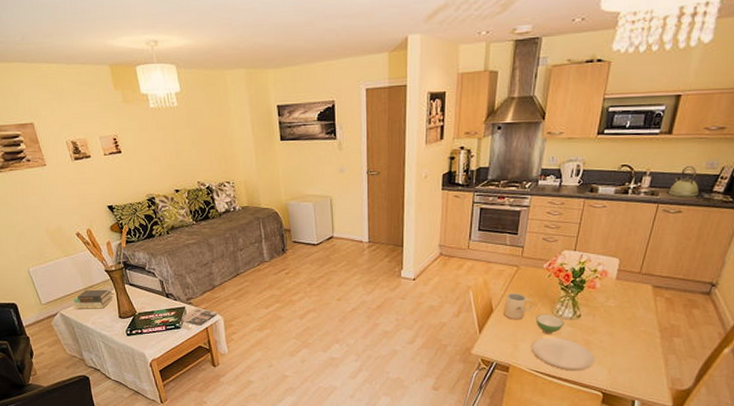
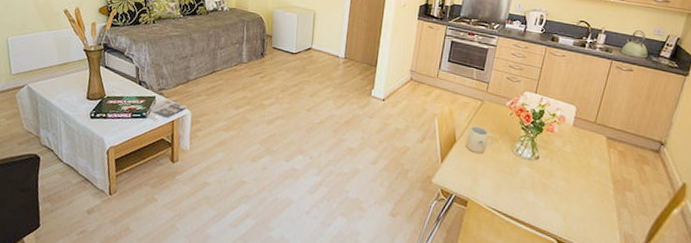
books: present [73,289,113,310] -> none [42,66,87,88]
plate: present [532,337,595,370] -> none [491,174,551,213]
bowl: present [535,314,565,334] -> none [496,150,523,173]

